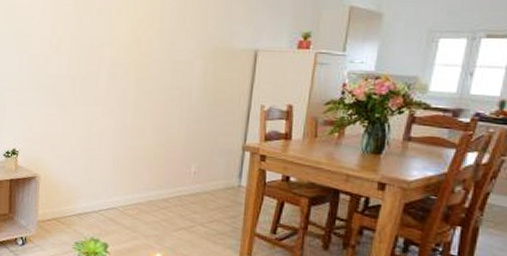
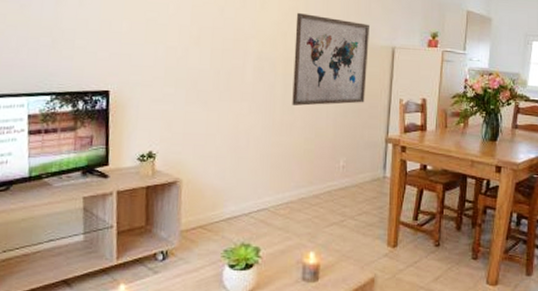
wall art: none [144,19,230,111] -> present [292,13,369,106]

